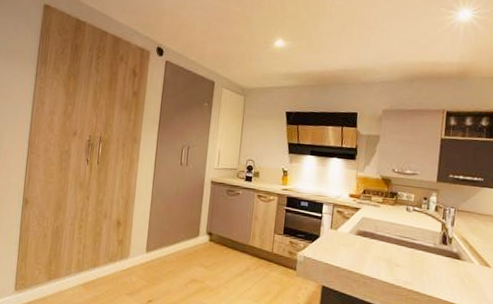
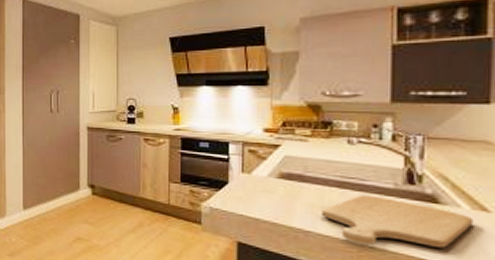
chopping board: none [384,251,481,293] -> present [321,195,474,248]

